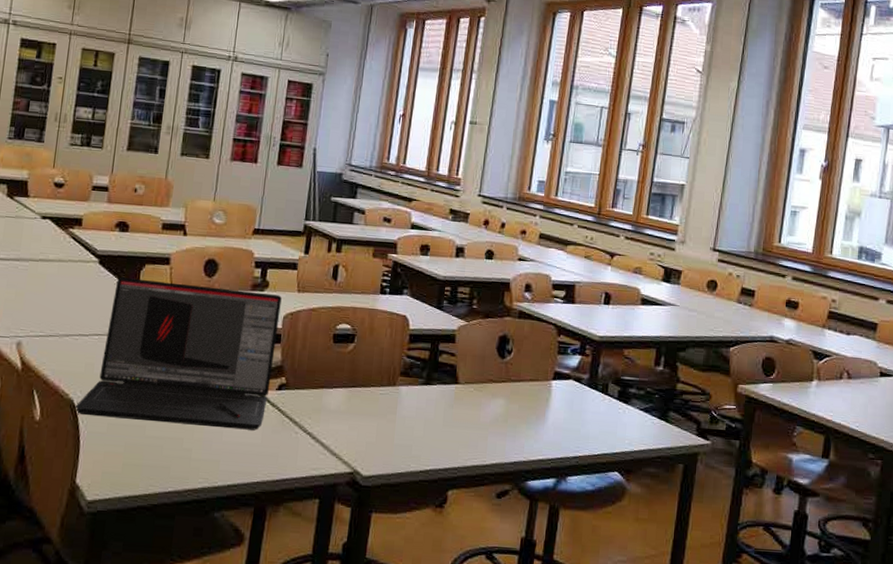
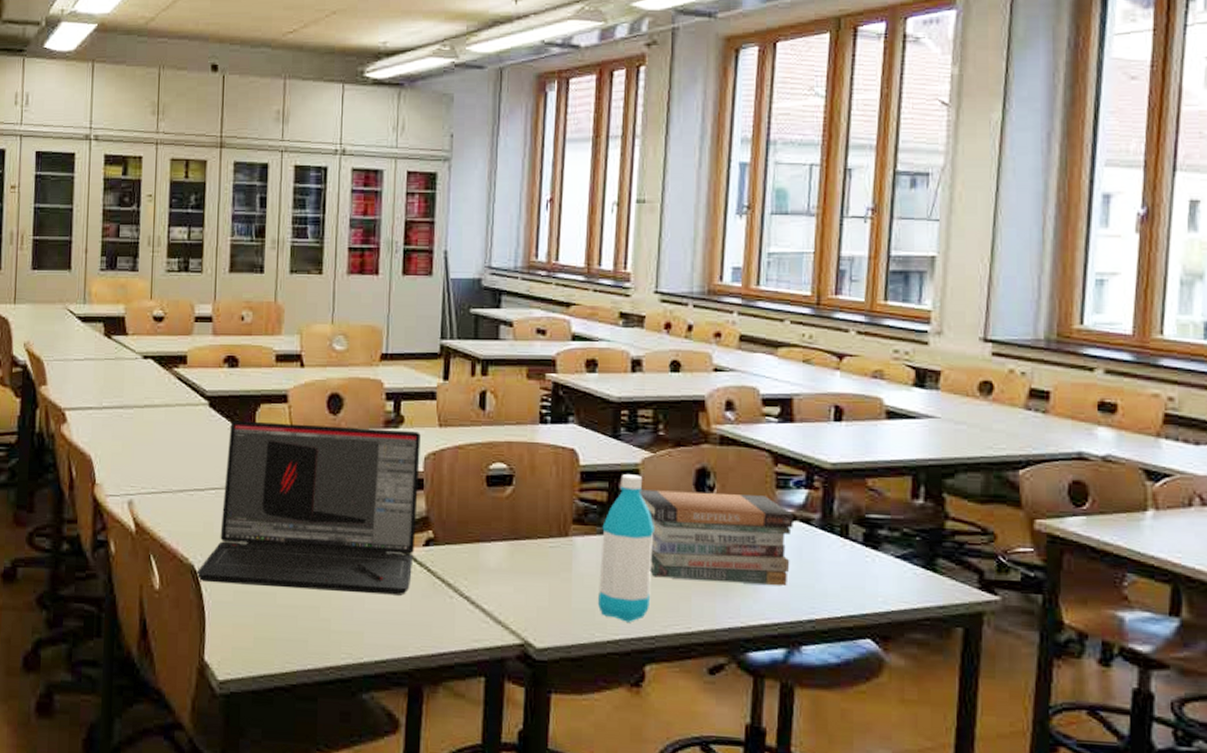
water bottle: none [415,338,464,456] -> present [598,474,654,622]
book stack: none [454,350,569,430] -> present [640,490,793,587]

